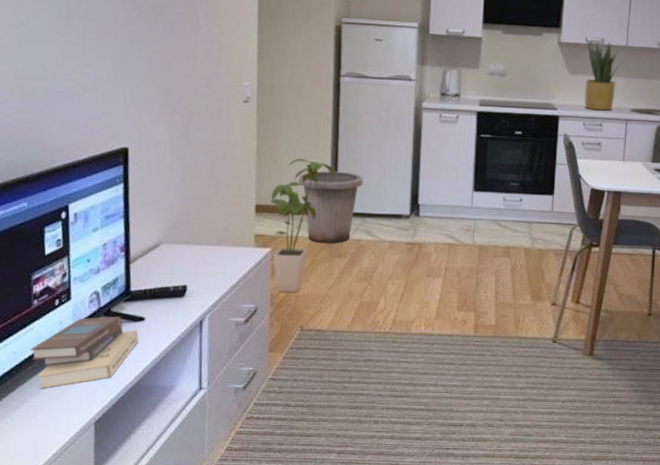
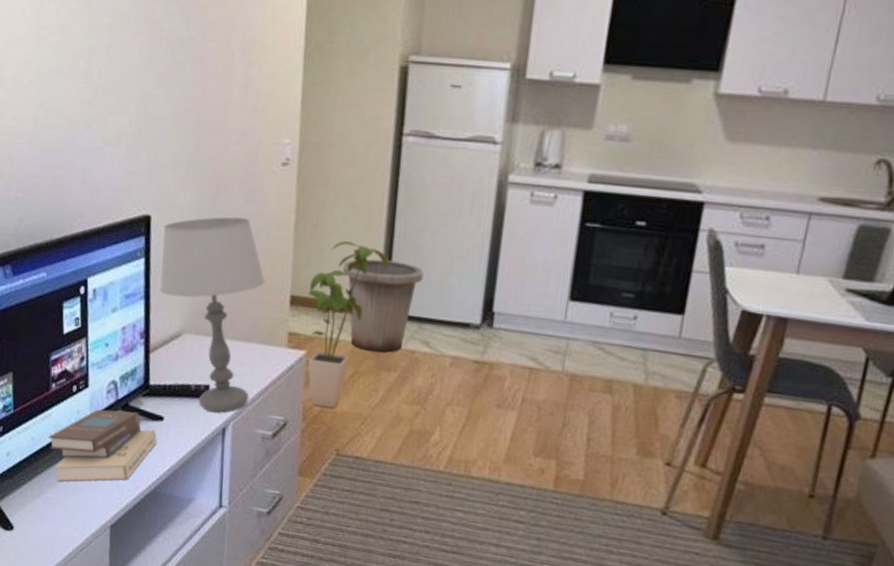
table lamp: none [139,145,234,308] -> present [160,216,266,412]
planter: present [584,41,622,112] -> none [744,92,814,199]

